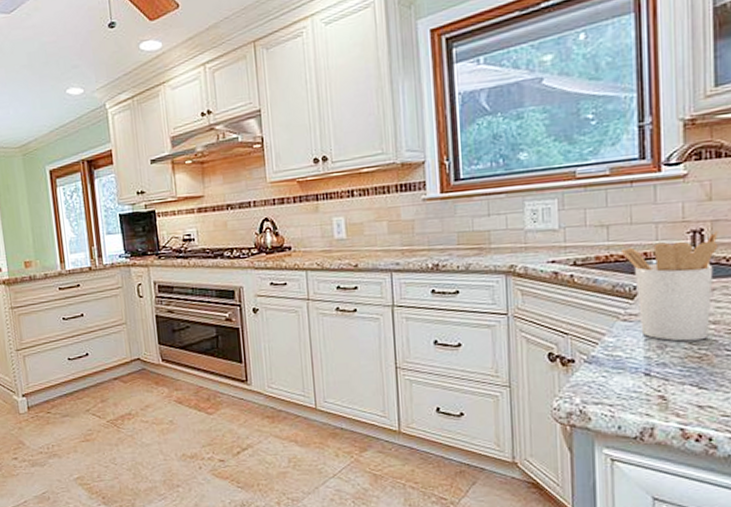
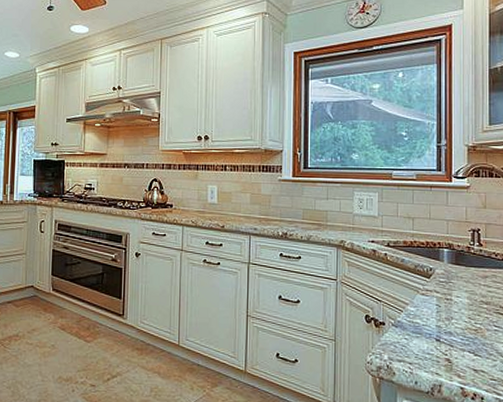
utensil holder: present [620,231,719,342] -> none [421,232,490,316]

